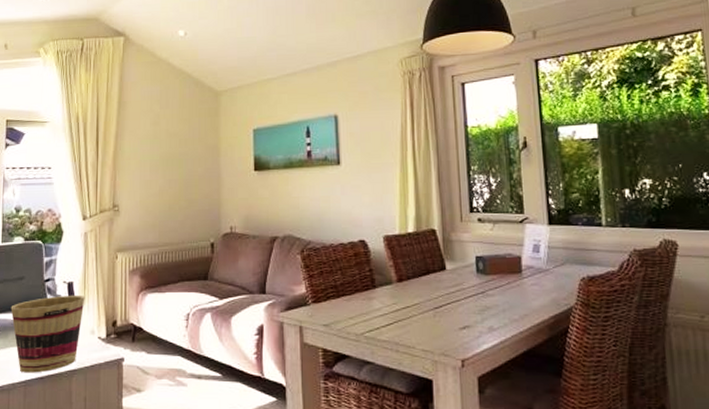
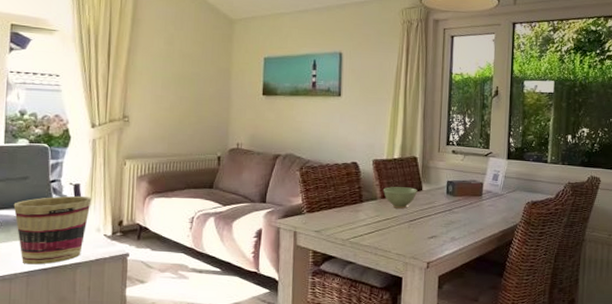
bowl: none [398,267,440,293] -> present [382,187,418,209]

